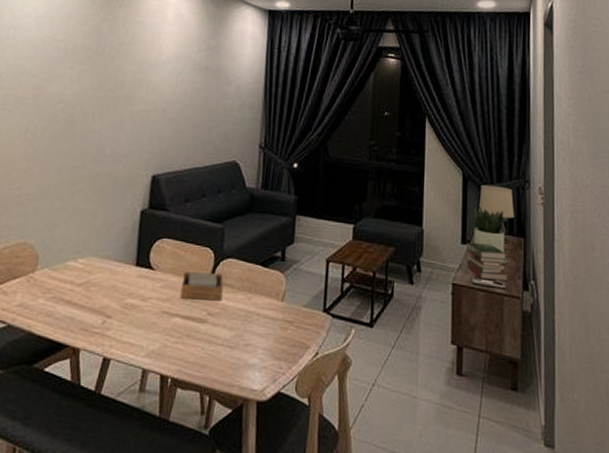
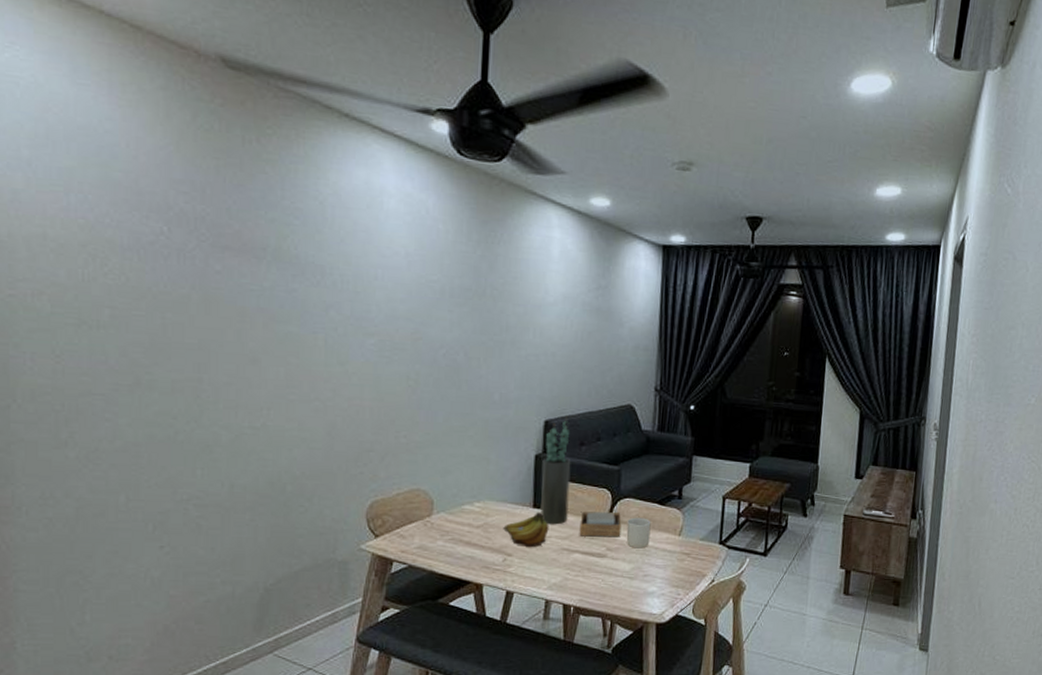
fruit: none [105,271,151,310] -> present [503,512,549,548]
vase: none [142,171,177,285] -> present [539,416,571,525]
mug: none [228,279,254,314] -> present [626,517,651,549]
books: present [467,242,508,281] -> none [859,477,898,511]
planter: present [470,205,508,265] -> none [863,442,899,497]
table lamp: present [478,184,515,244] -> none [873,422,909,477]

